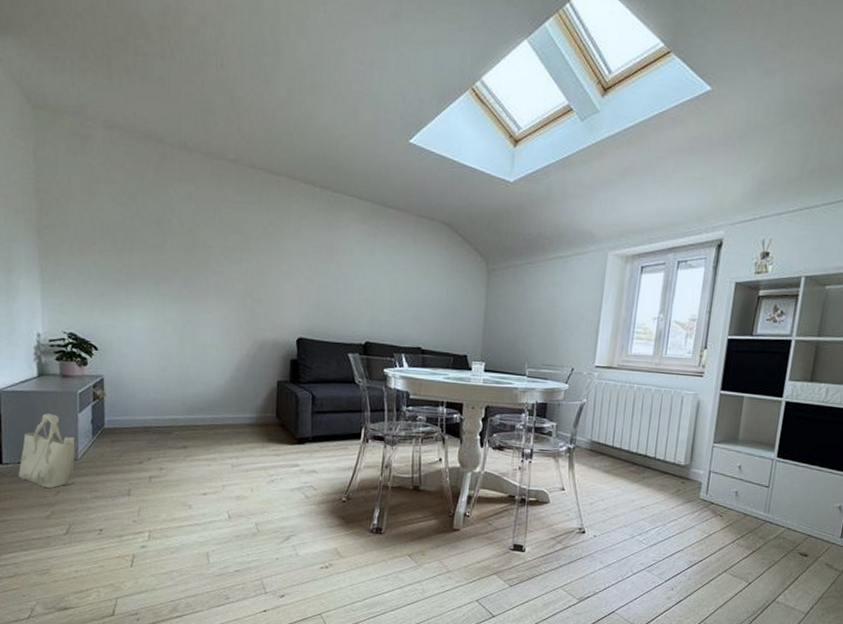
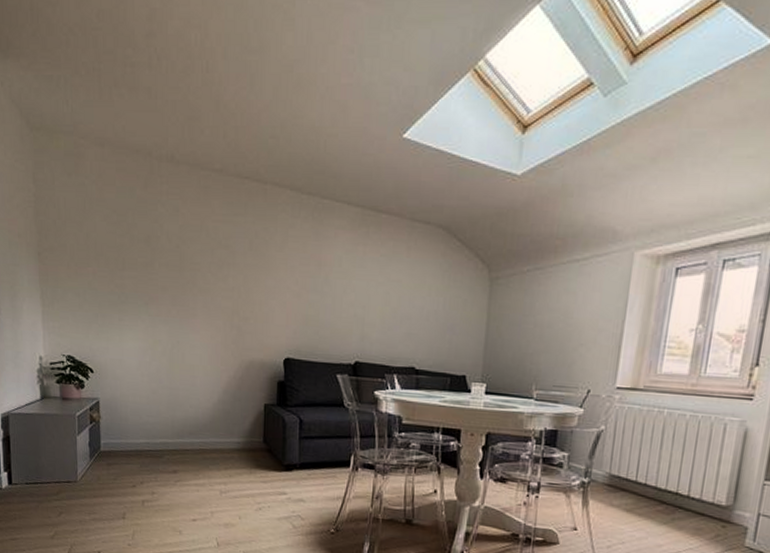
handbag: present [18,412,76,489] -> none [25,435,75,510]

